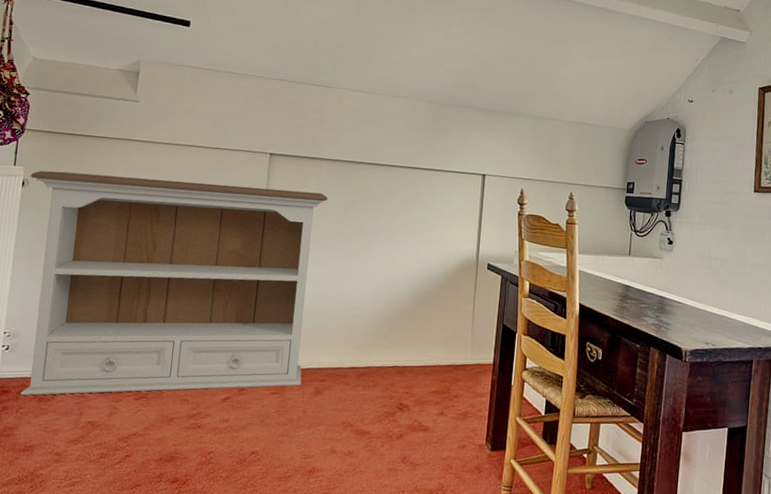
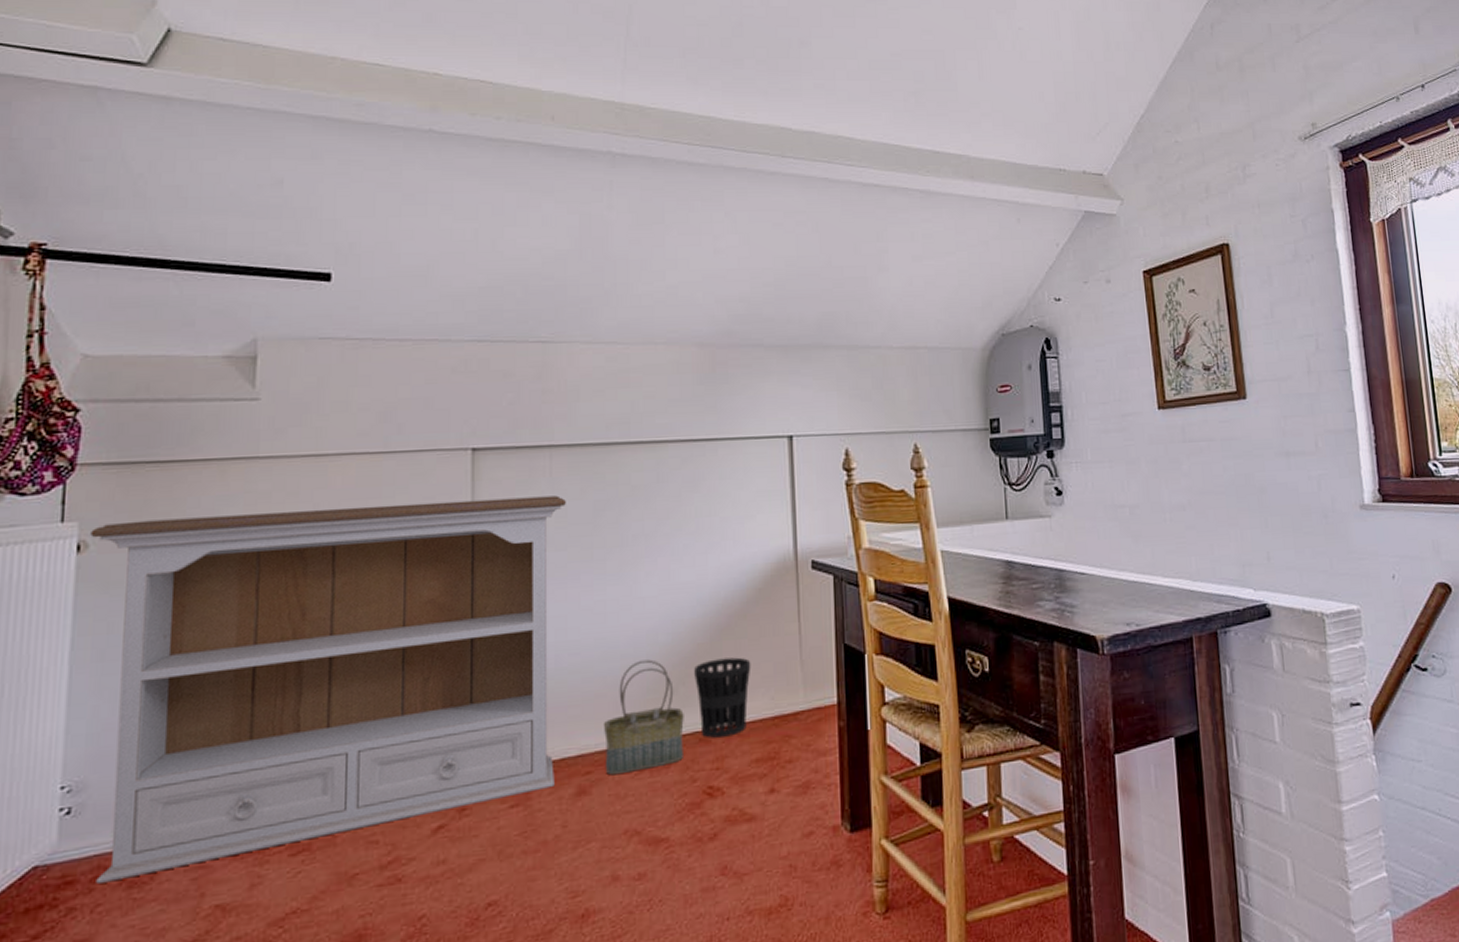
basket: none [334,312,390,386] -> present [603,659,684,776]
wastebasket: none [399,320,438,374] -> present [694,657,751,739]

